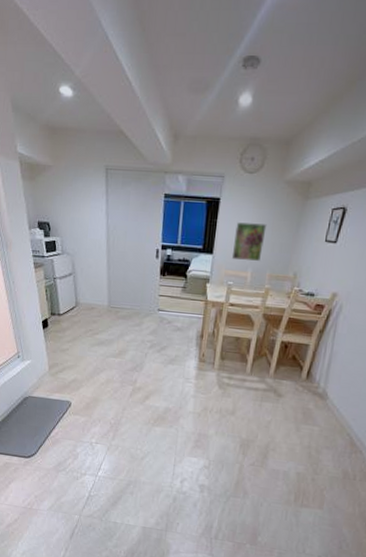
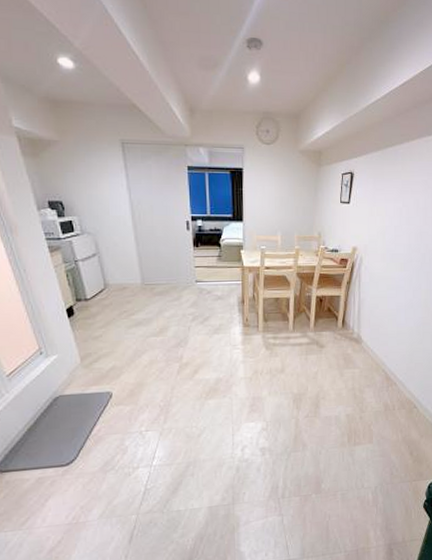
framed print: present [231,222,267,262] -> none [260,190,289,226]

